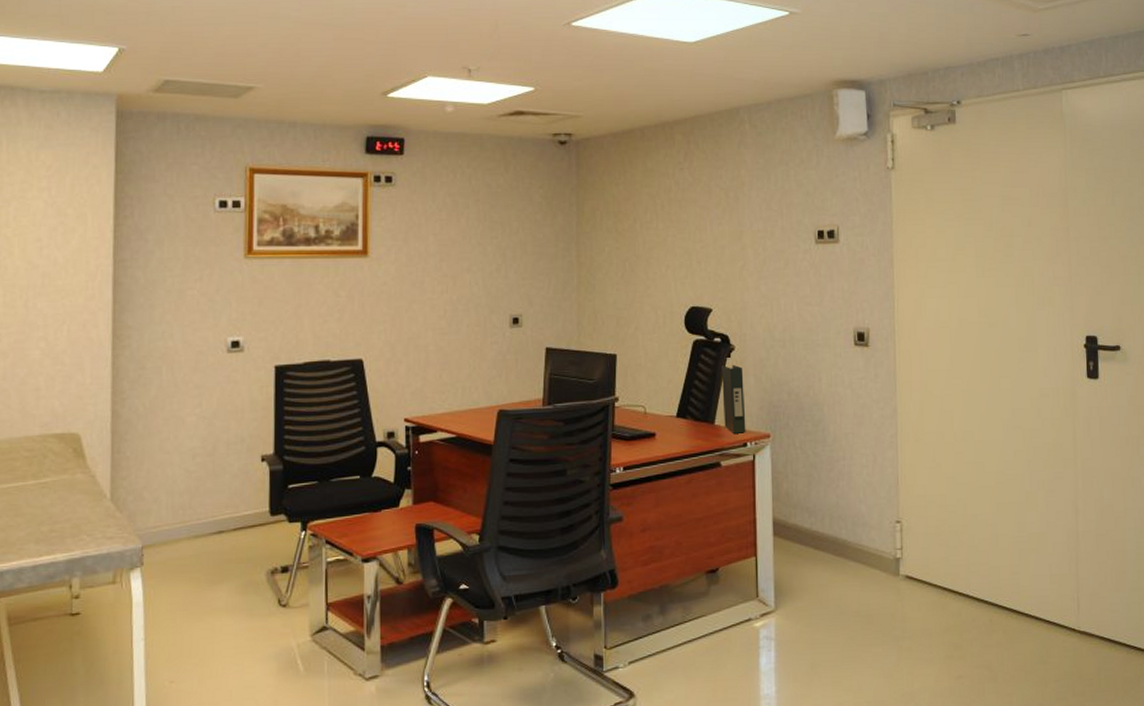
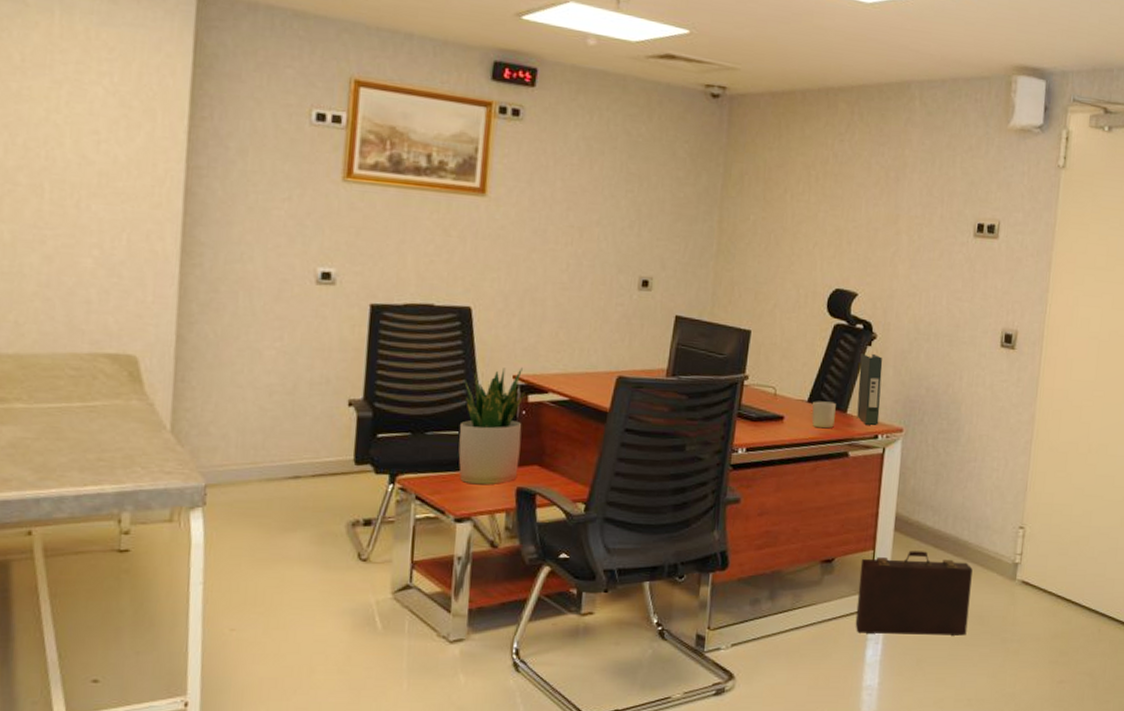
planter: none [360,410,416,525] -> present [458,367,525,485]
mug: none [680,415,704,442] -> present [811,401,836,429]
briefcase: none [744,553,857,641] -> present [855,550,973,636]

